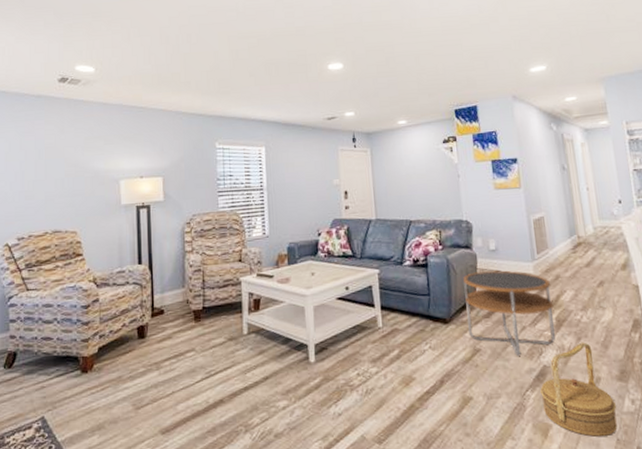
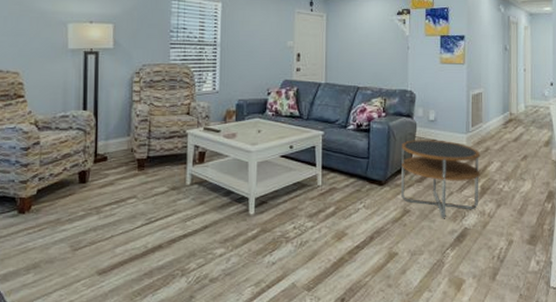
basket: present [540,342,617,437] -> none [459,208,523,291]

